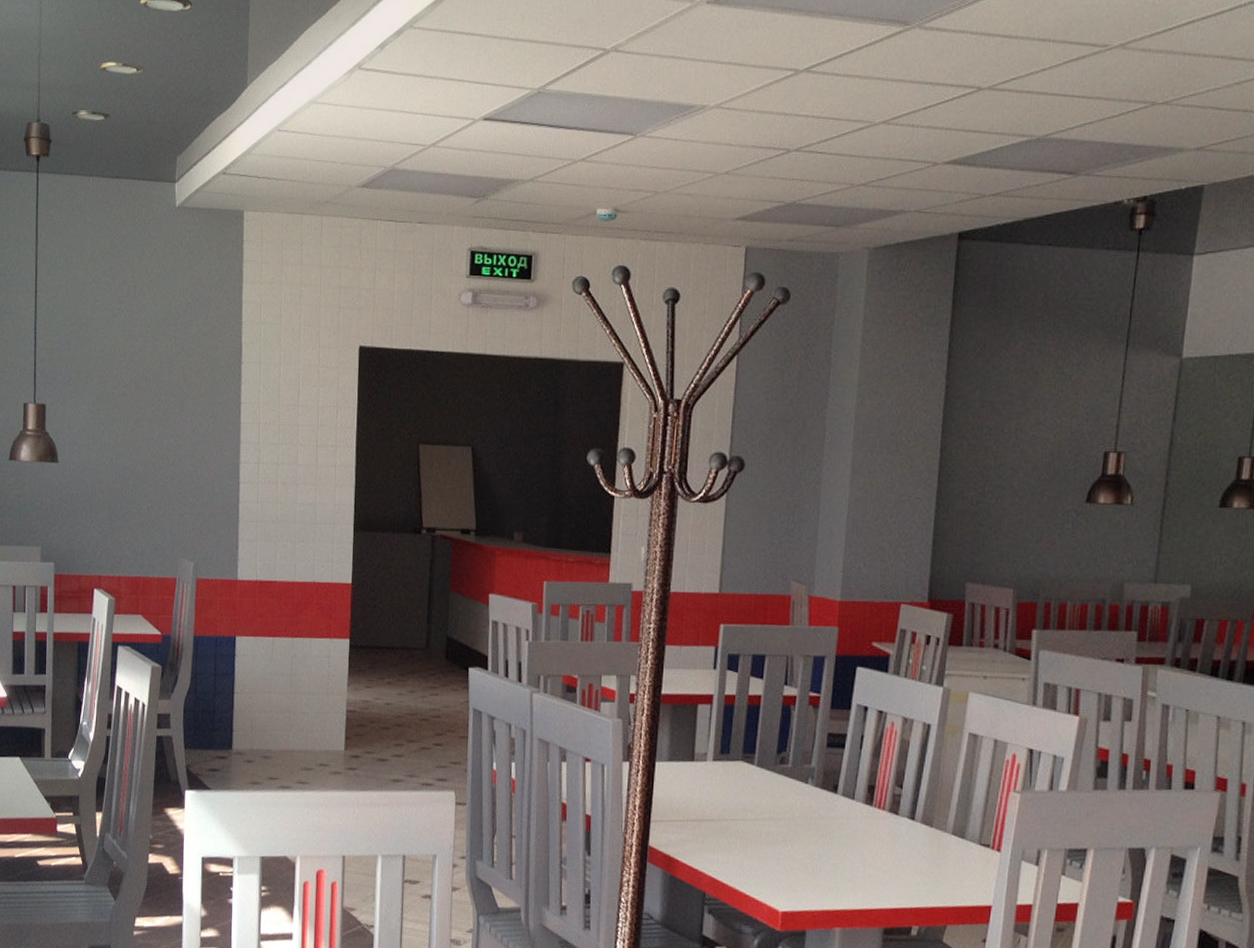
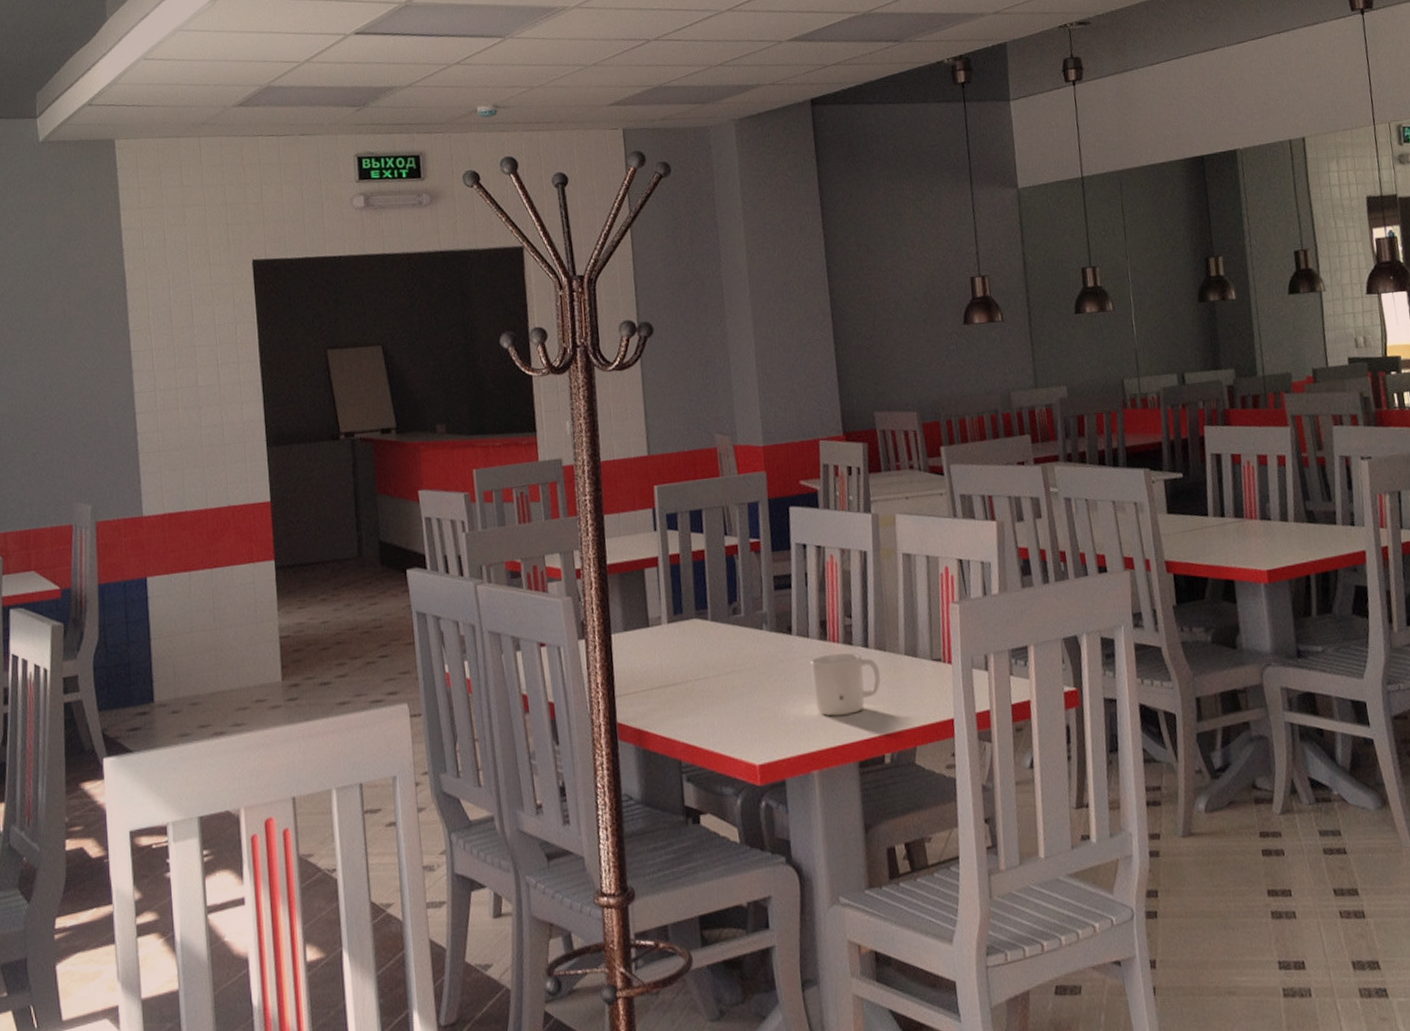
mug: none [849,819,923,881] -> present [810,653,881,716]

